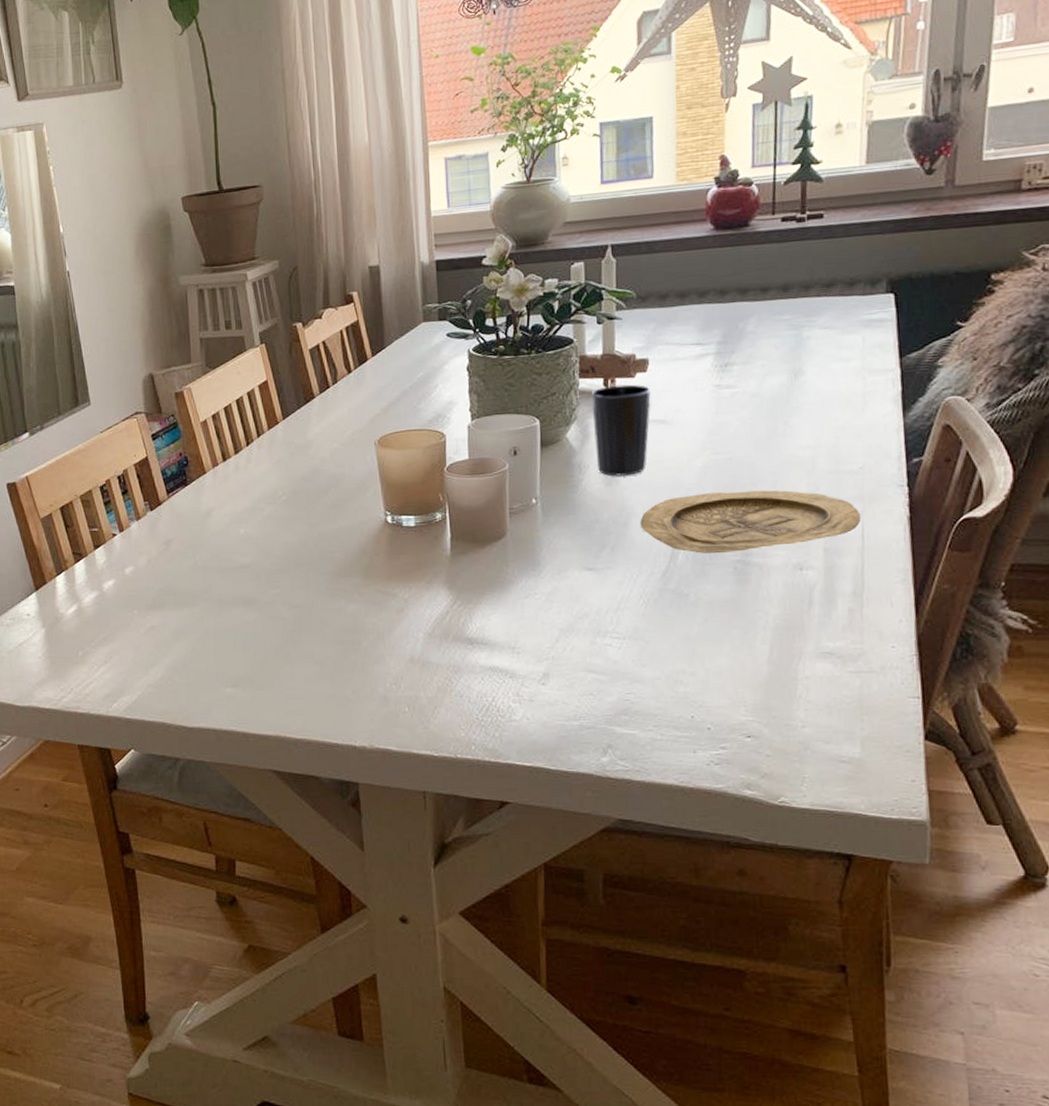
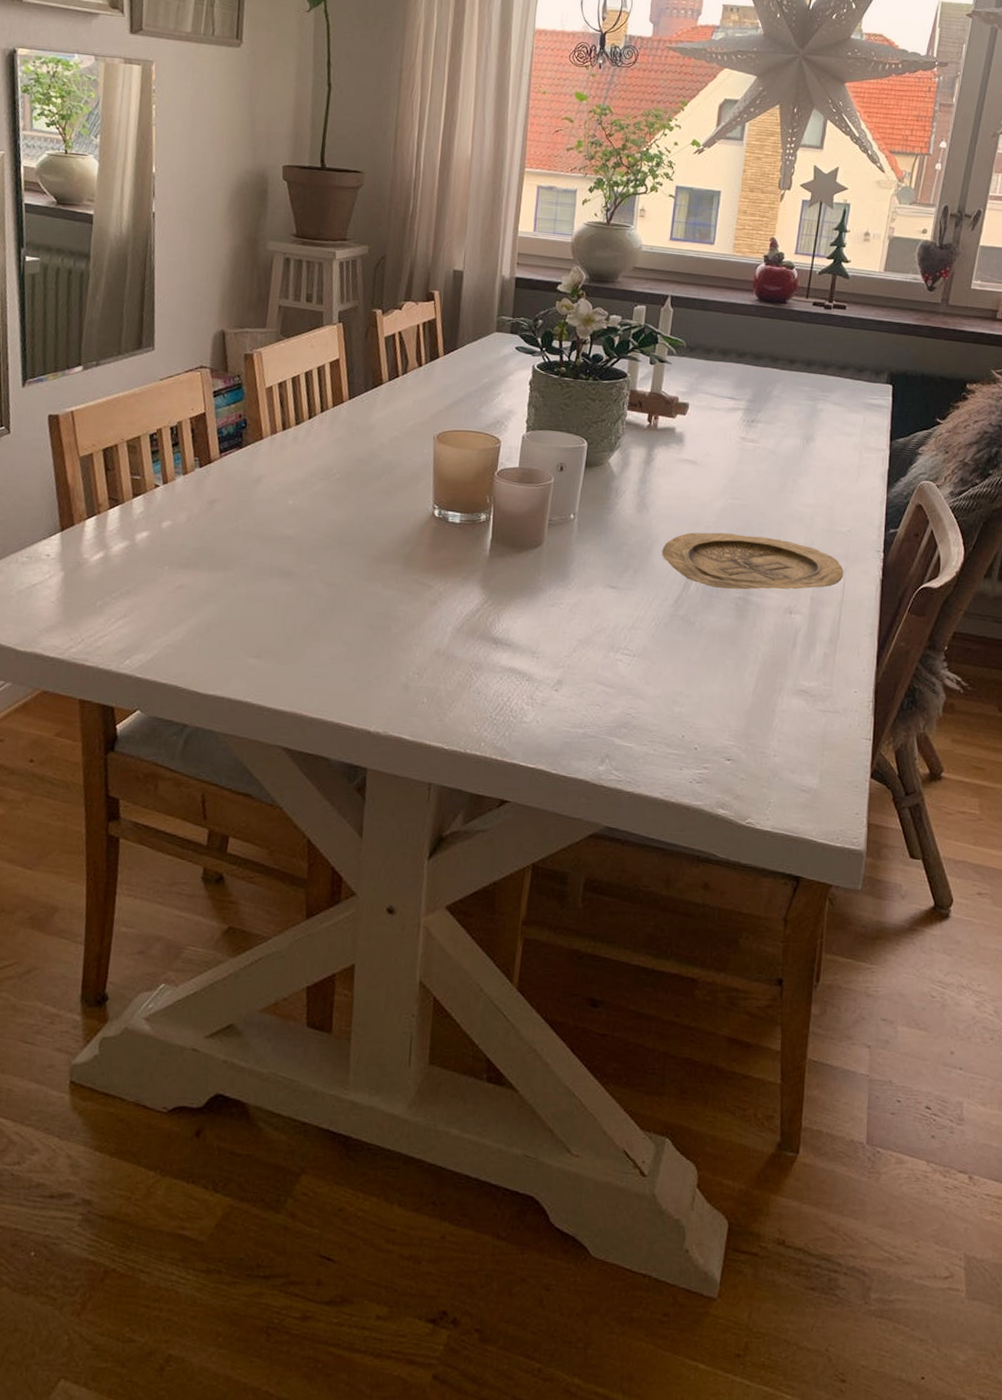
cup: present [591,384,651,476] -> none [632,422,687,507]

